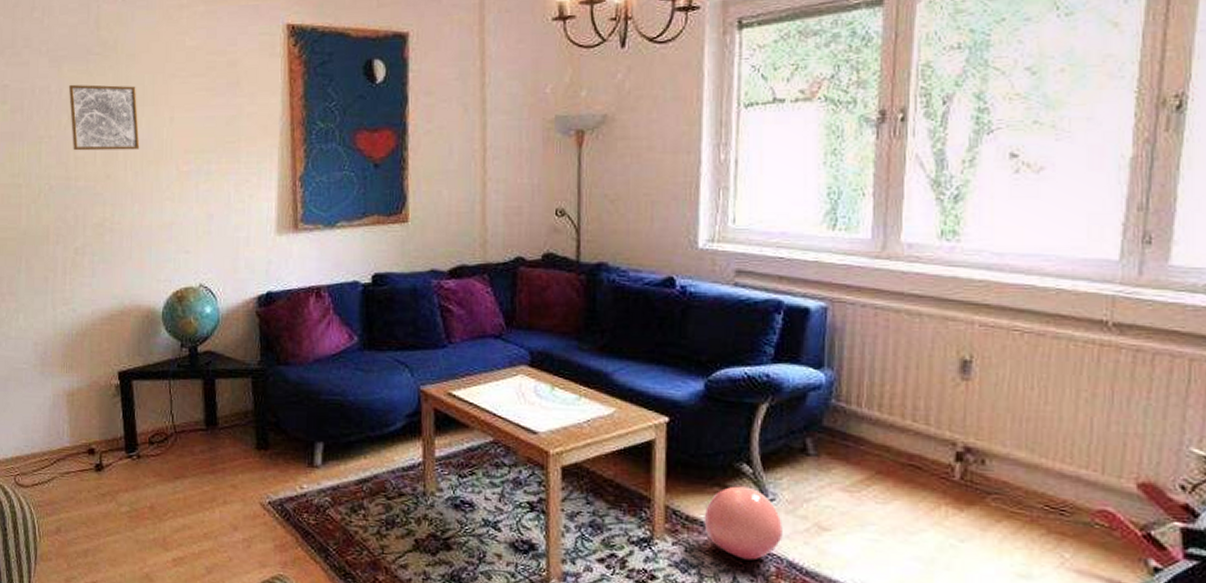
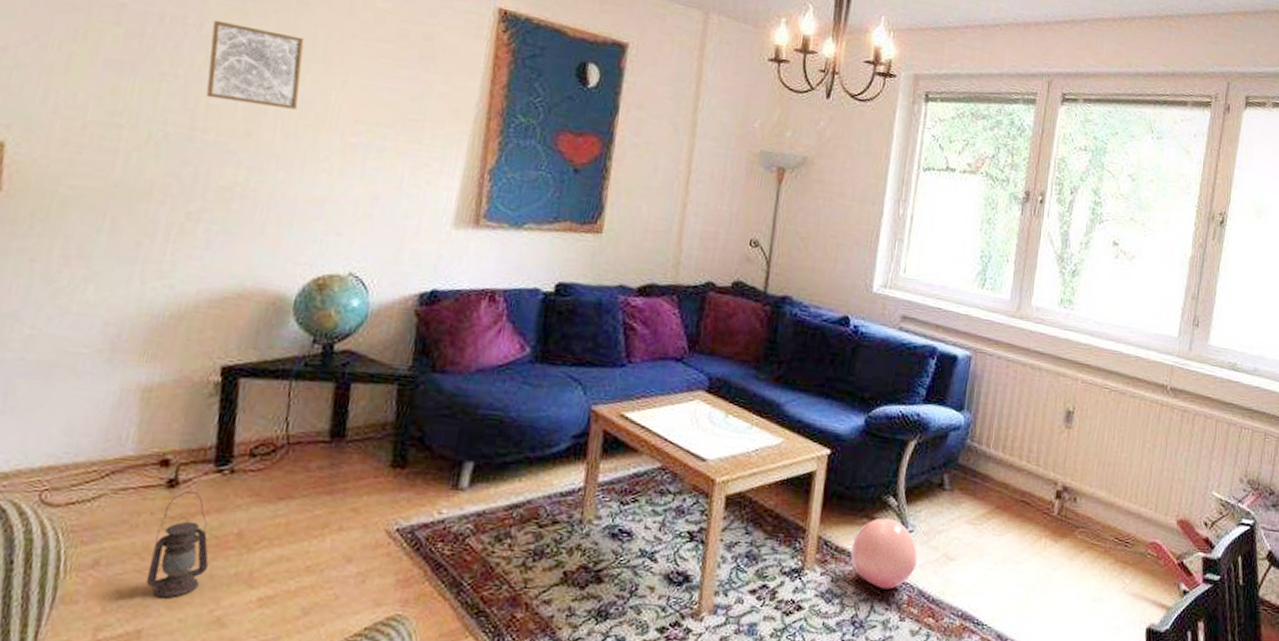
lantern: none [93,474,133,558] -> present [146,491,209,599]

